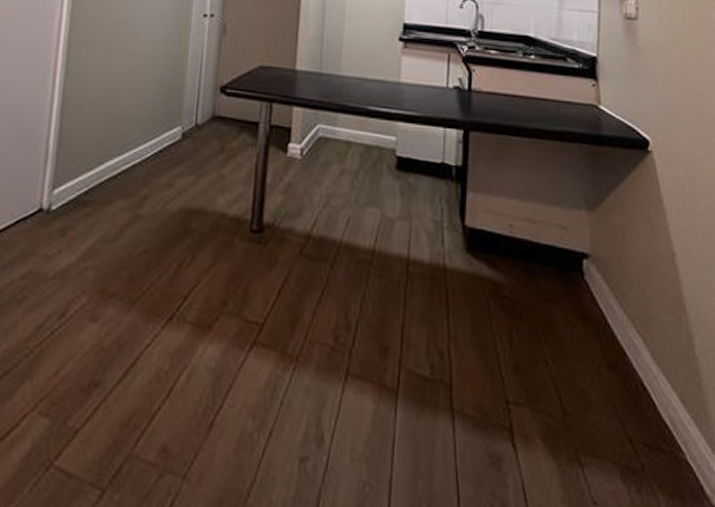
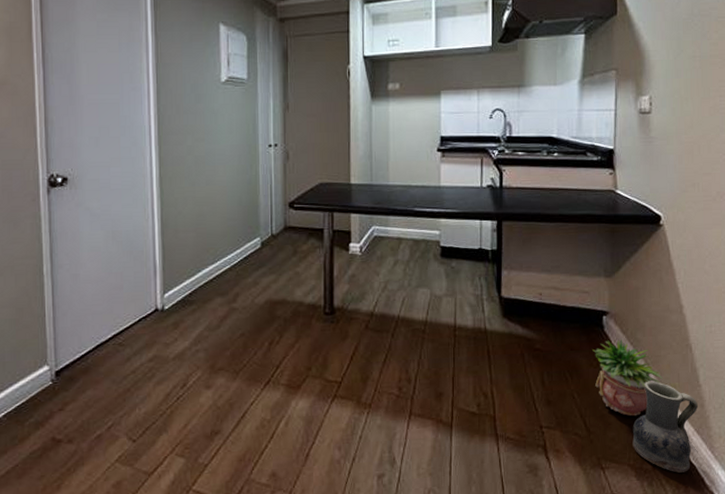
potted plant: none [570,290,653,395] -> present [592,338,663,416]
vase: none [617,348,695,476] -> present [632,381,699,473]

